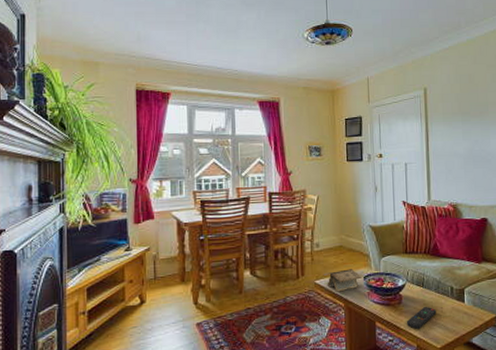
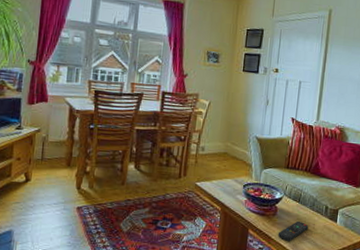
book: present [323,269,362,292] -> none [204,175,242,197]

